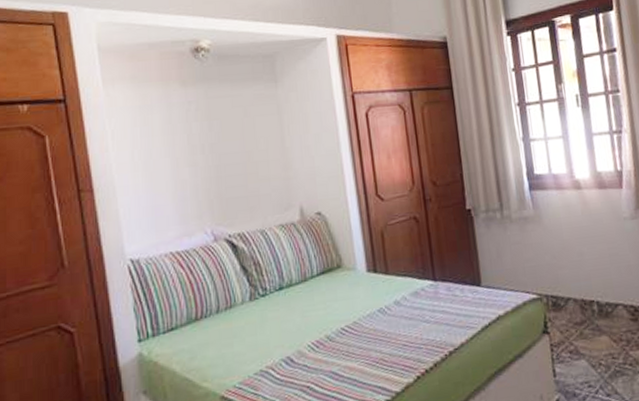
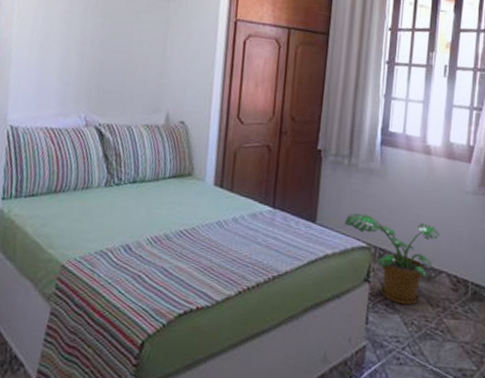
potted plant: none [510,259,608,348] -> present [344,213,440,305]

